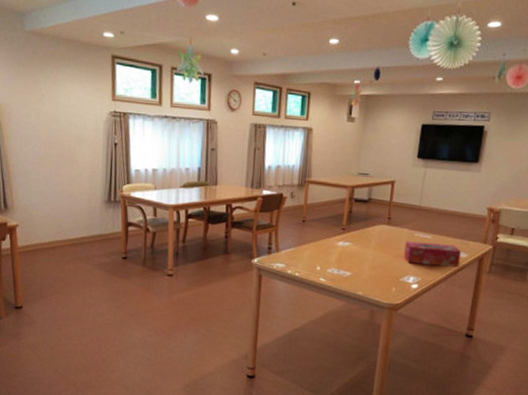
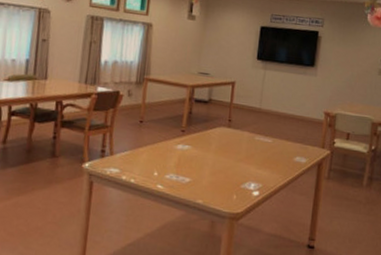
tissue box: present [403,241,461,267] -> none [244,145,300,173]

